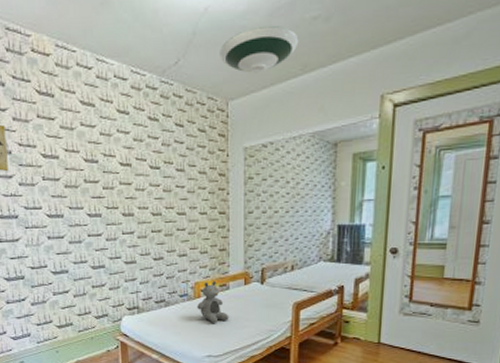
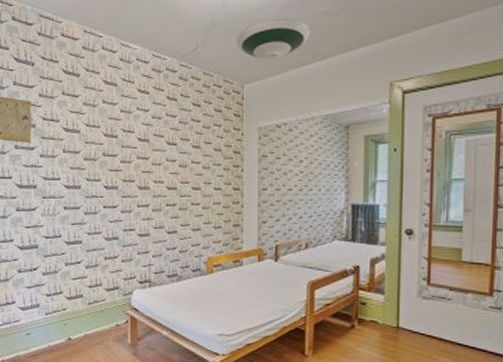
teddy bear: present [197,280,229,323] -> none [210,256,242,300]

